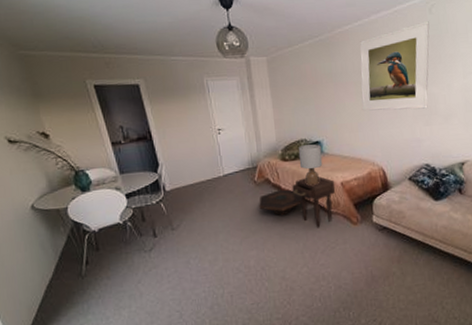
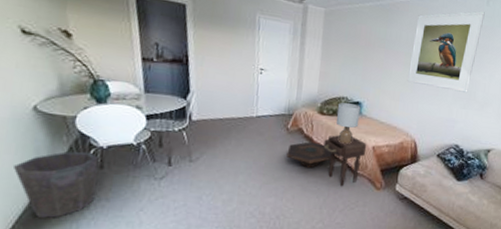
waste bin: none [26,237,97,304] -> present [14,151,99,218]

